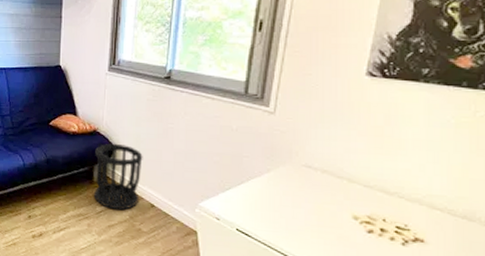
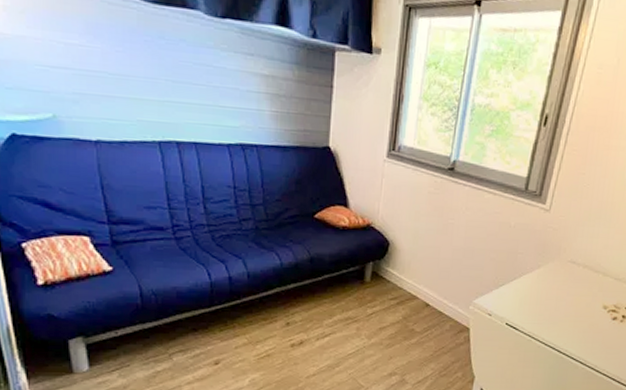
wastebasket: present [93,144,143,211] -> none [364,240,420,311]

